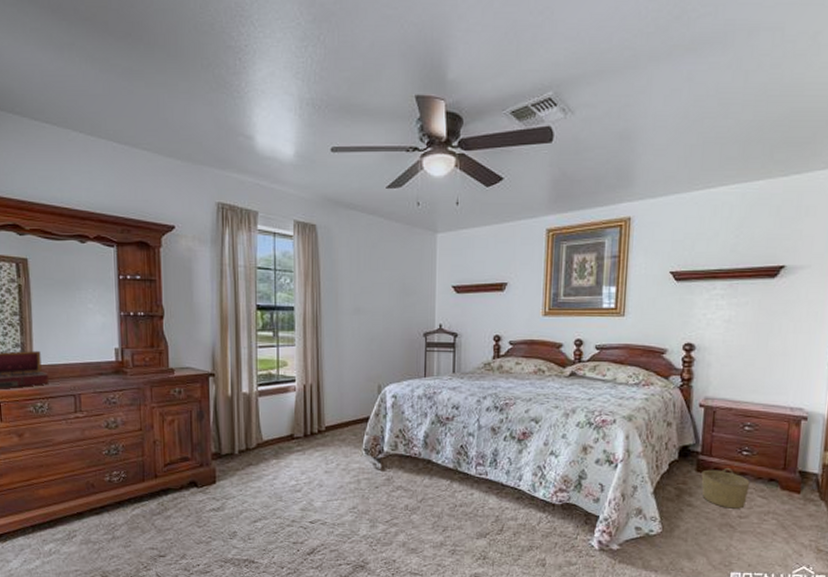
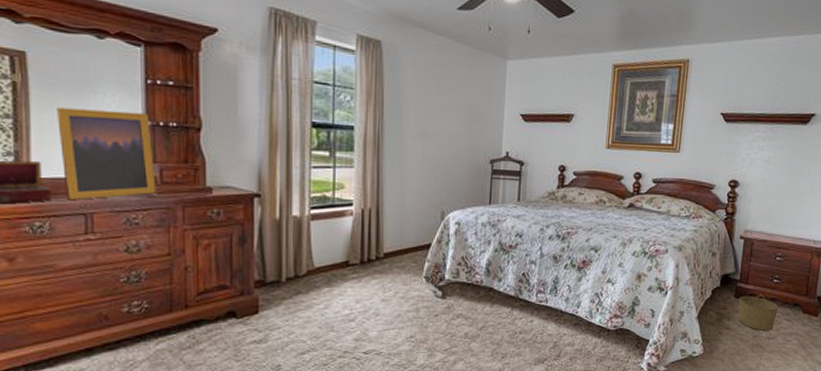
picture frame: none [51,304,129,384] -> present [57,107,156,201]

